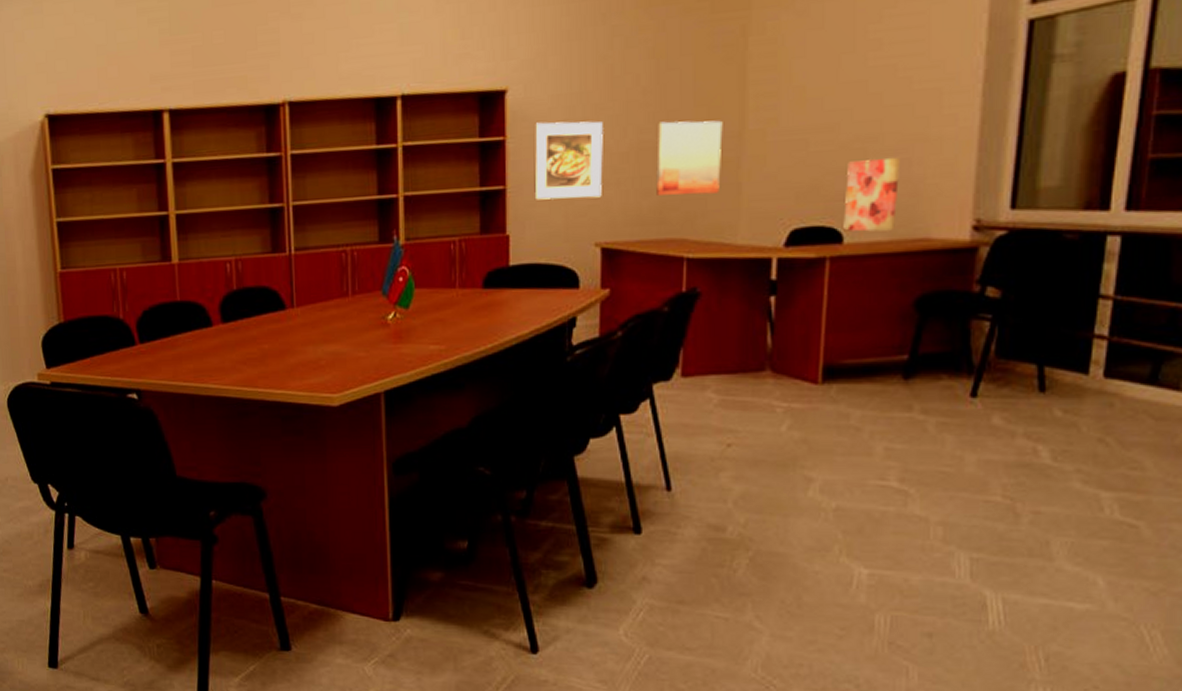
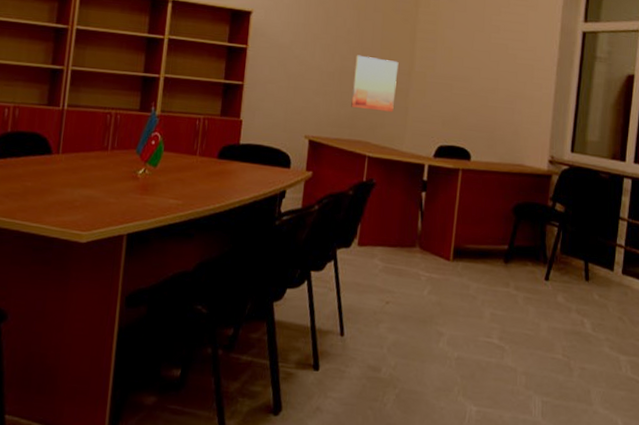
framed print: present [534,121,603,200] -> none [264,39,318,102]
wall art: present [843,158,899,232] -> none [471,104,507,156]

